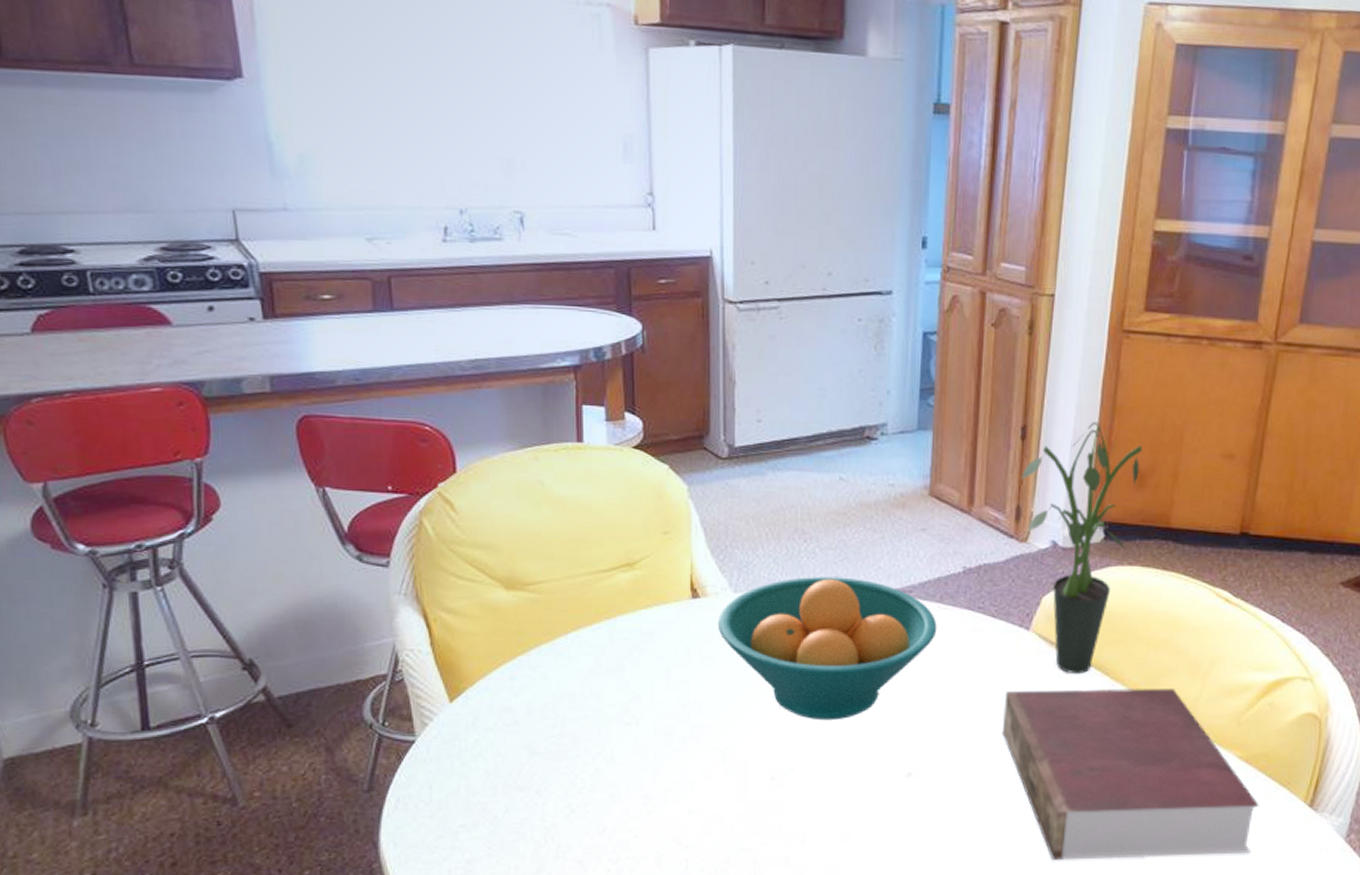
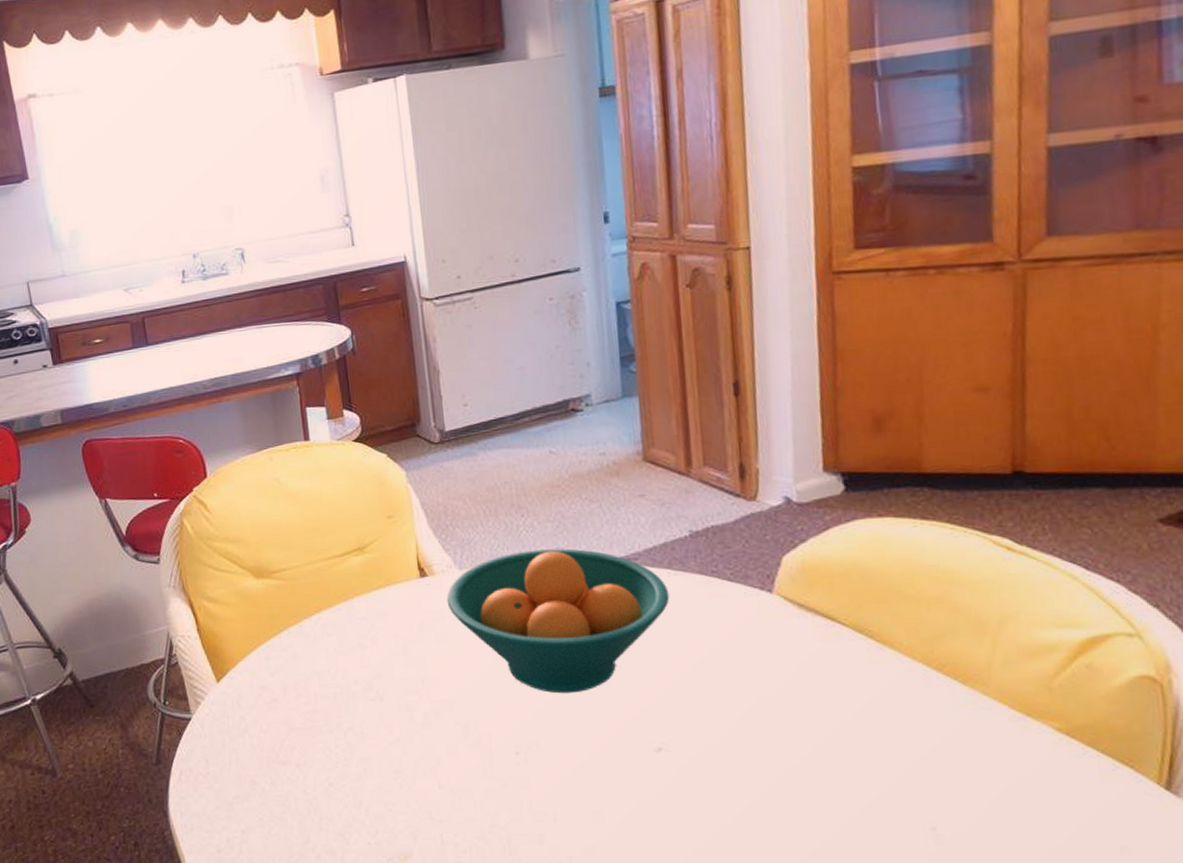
book: present [1002,688,1259,861] -> none [754,651,1094,847]
potted plant: present [1022,422,1142,673] -> none [741,369,876,637]

